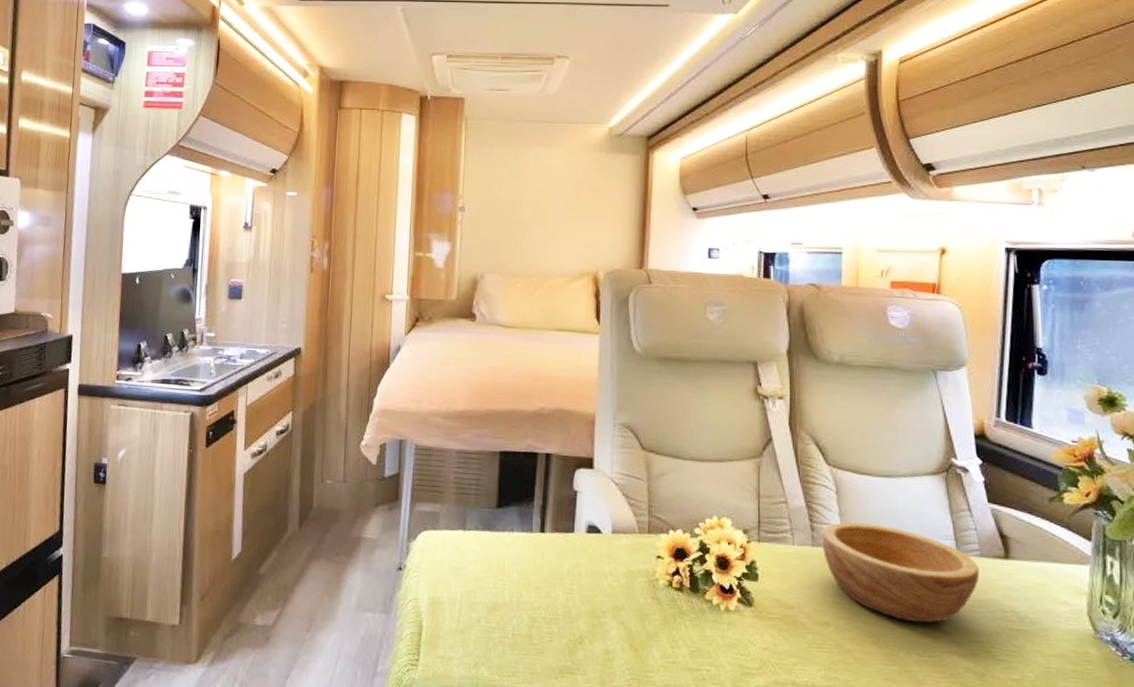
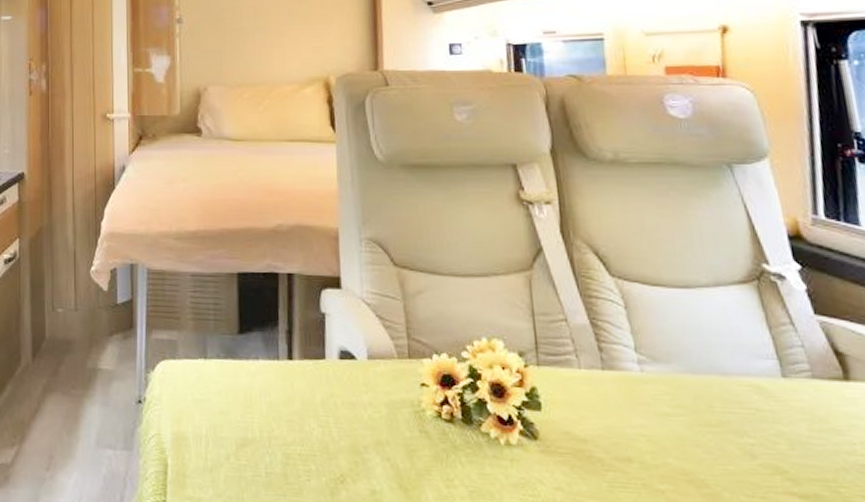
bowl: present [822,522,979,623] -> none [612,341,814,458]

